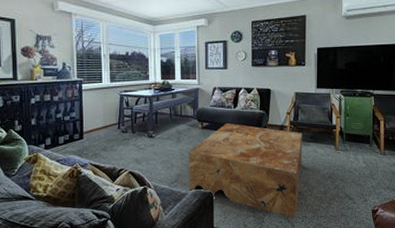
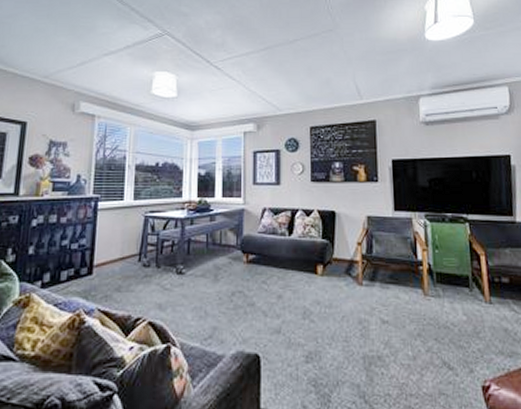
coffee table: present [188,123,302,219] -> none [227,256,380,398]

